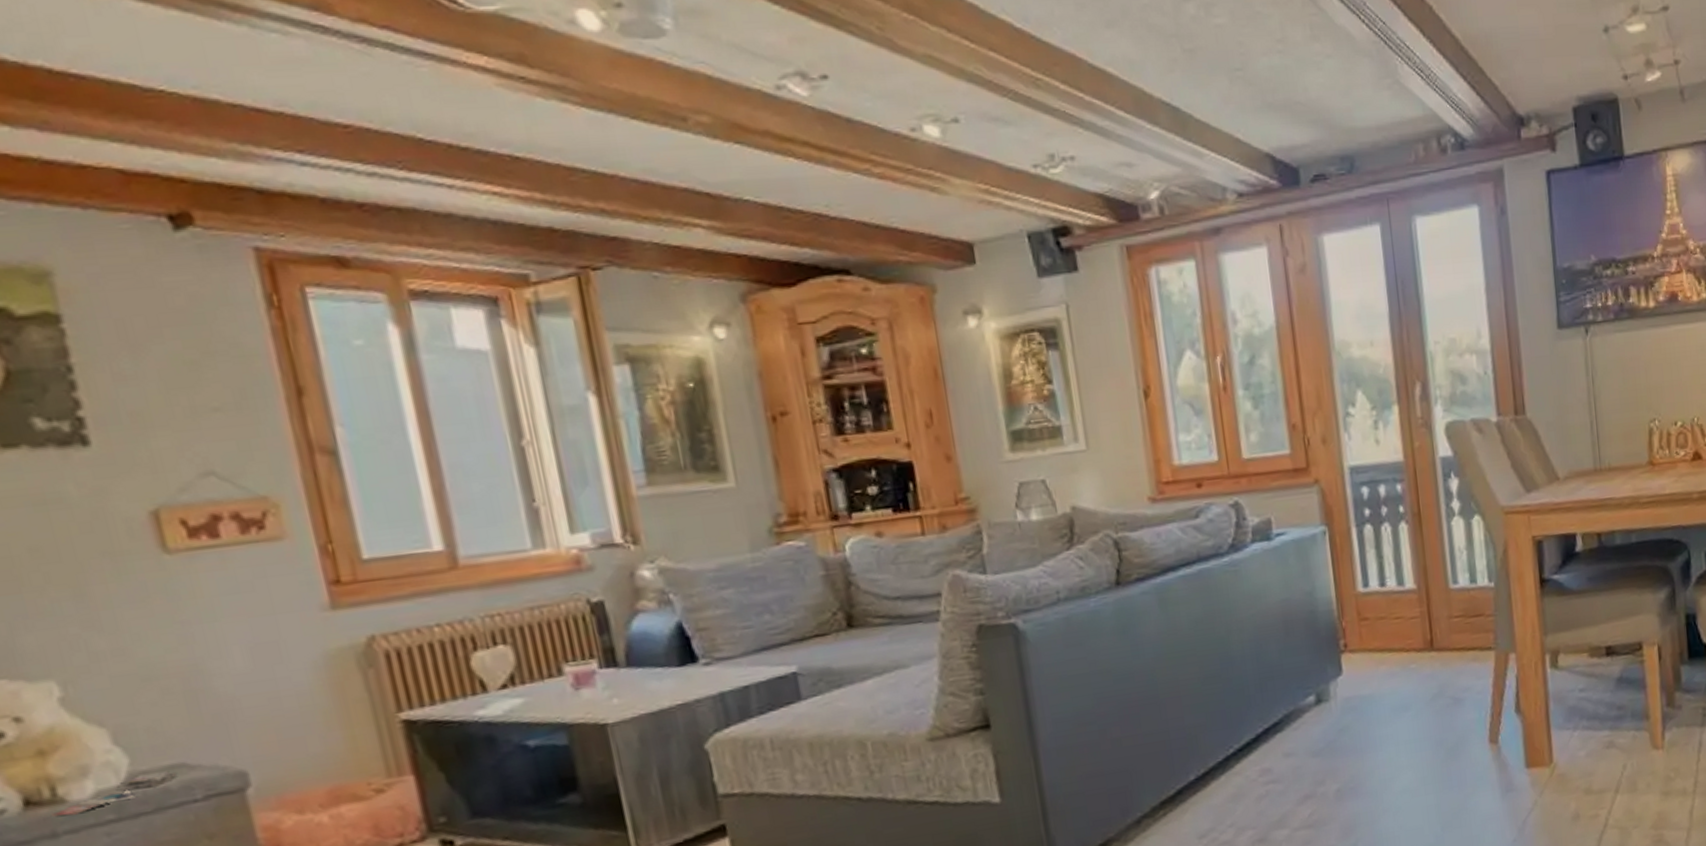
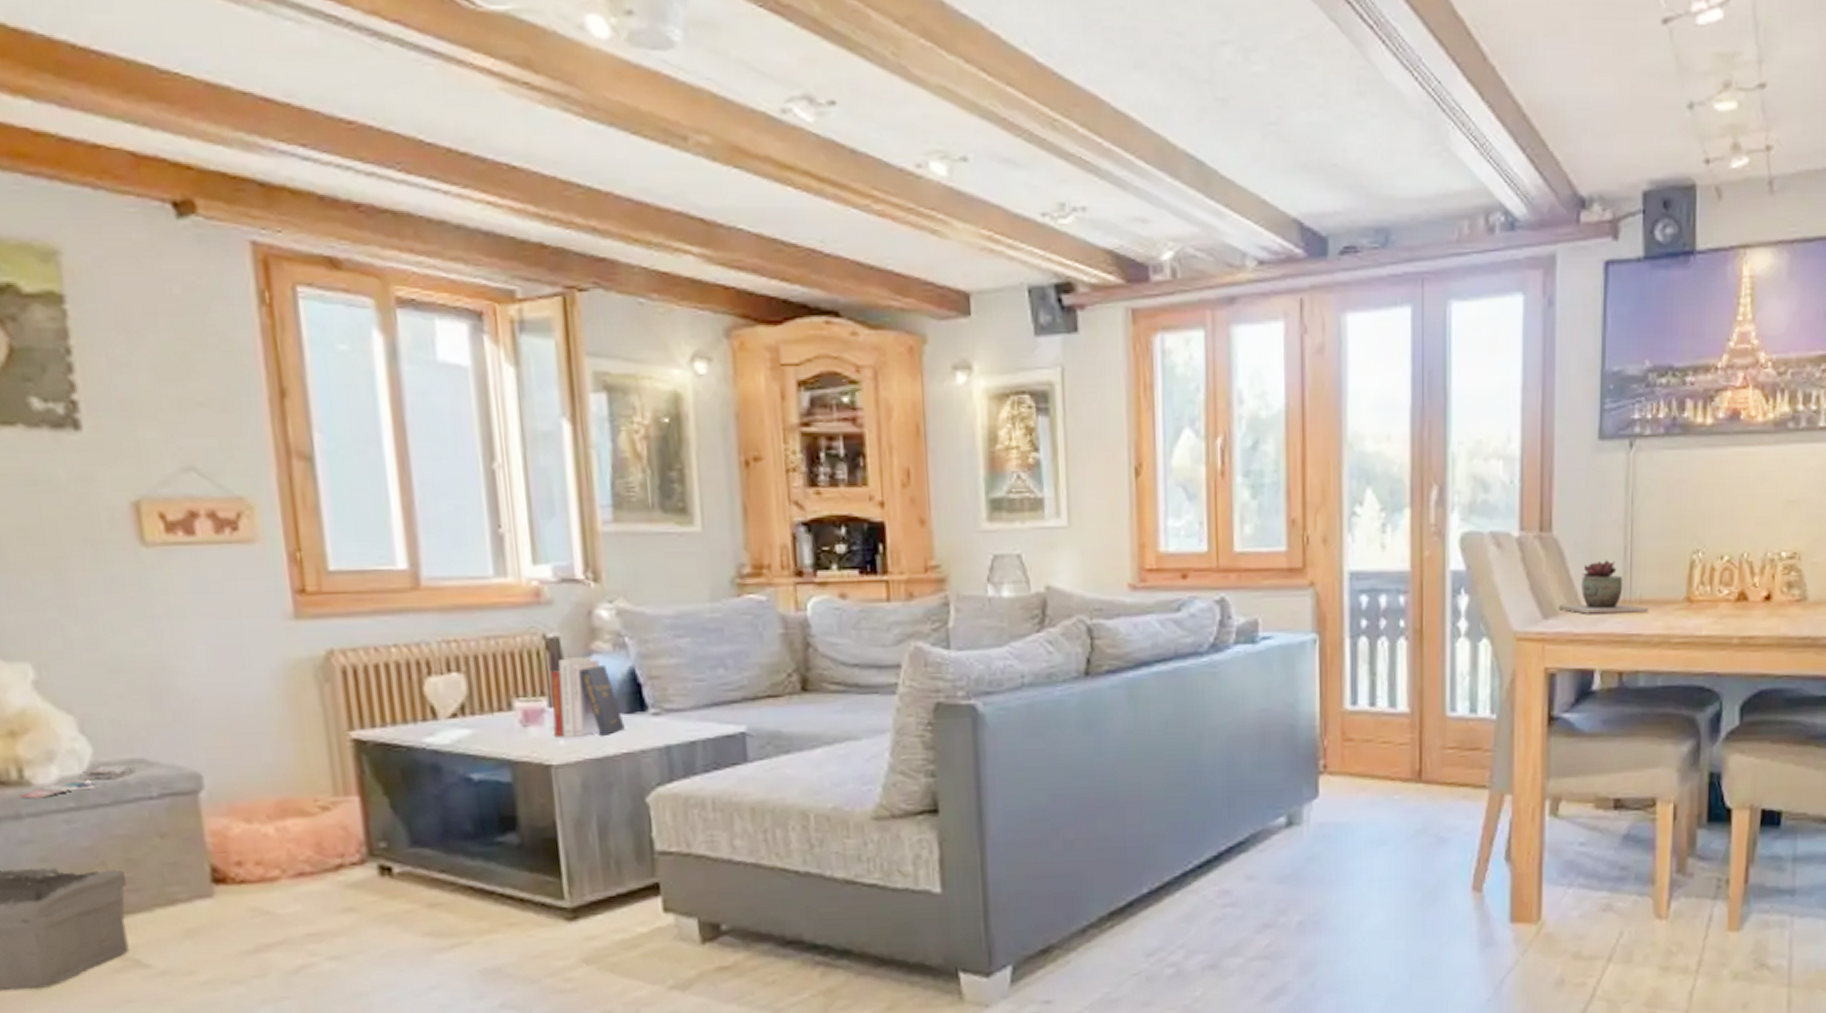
books: none [597,615,677,697] -> present [550,655,625,738]
succulent plant: none [1538,435,1618,485] -> present [1558,560,1649,614]

